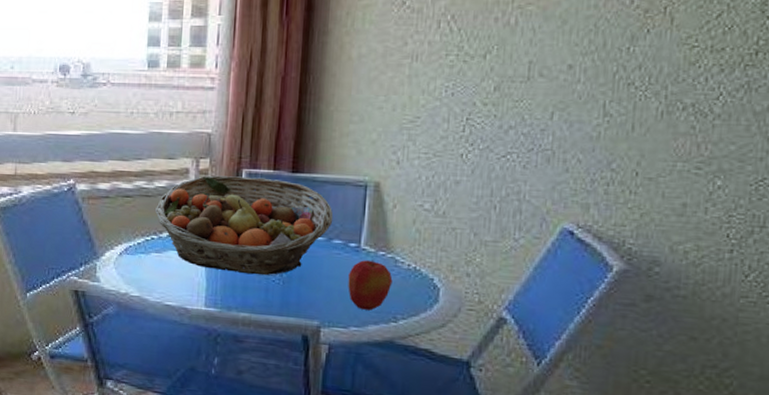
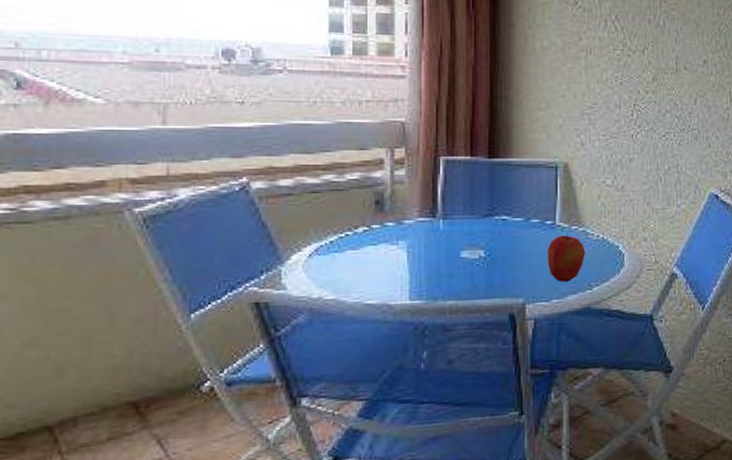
fruit basket: present [155,175,334,275] -> none [349,164,530,262]

